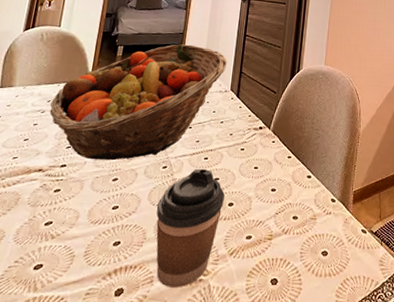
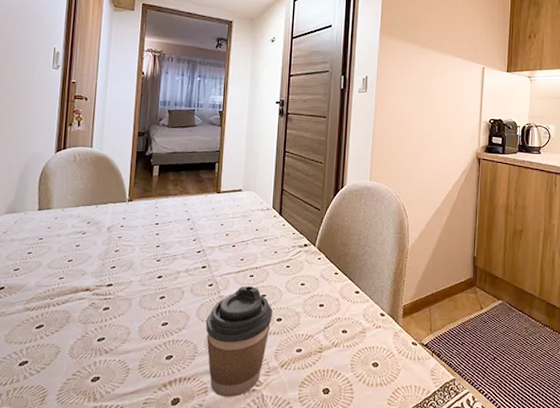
fruit basket: present [49,44,228,161] -> none [90,162,268,280]

